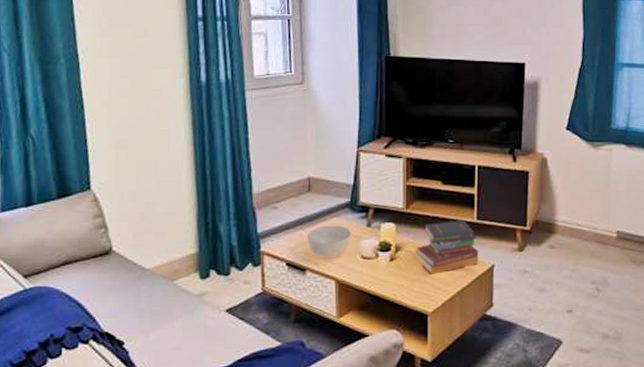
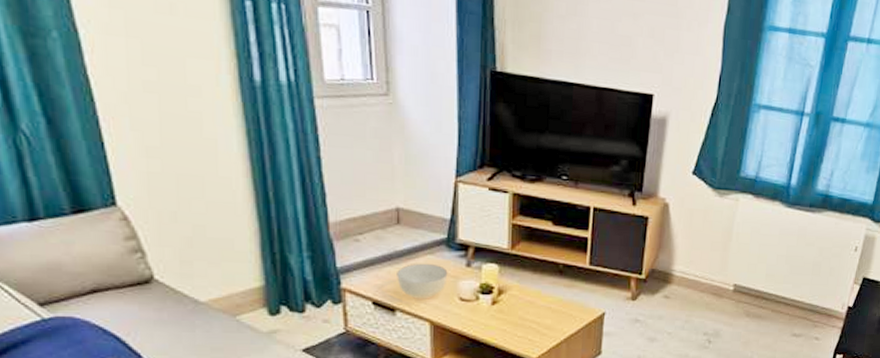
books: present [415,221,479,274] -> none [520,265,590,320]

